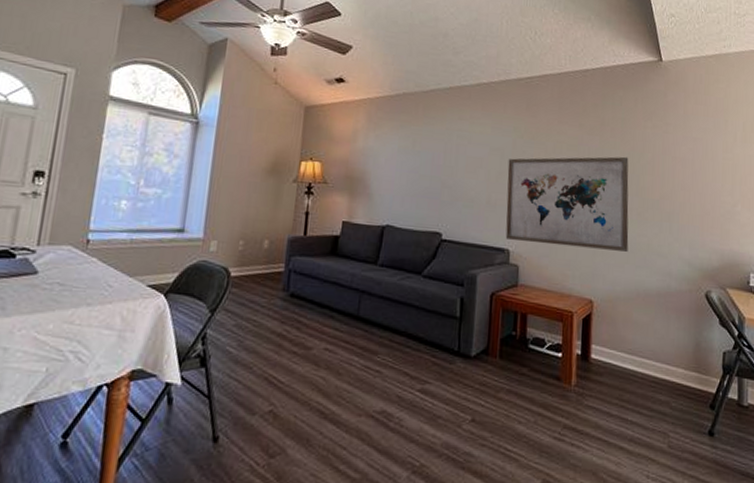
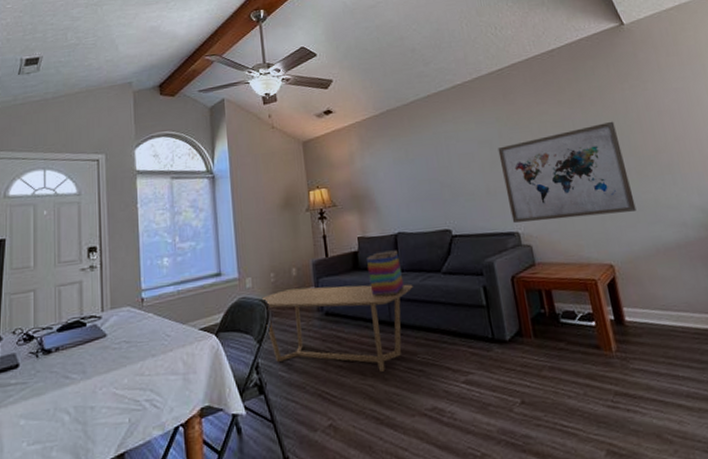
coffee table: none [223,261,389,366] -> present [261,284,413,372]
decorative box: none [344,241,382,290] -> present [367,250,404,297]

